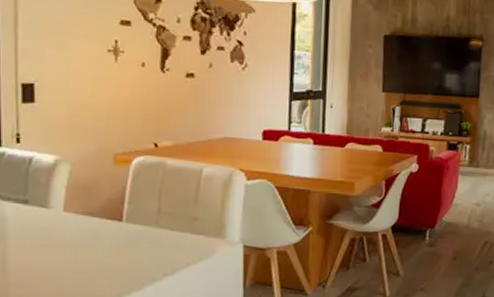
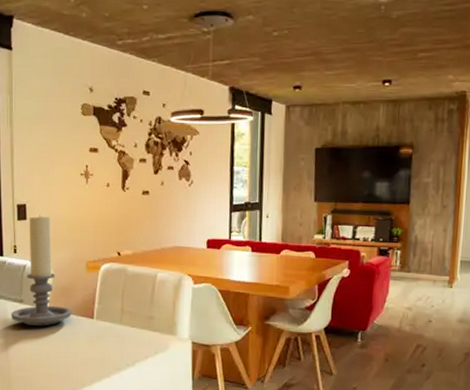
candle holder: none [10,96,95,232] -> present [10,214,73,326]

